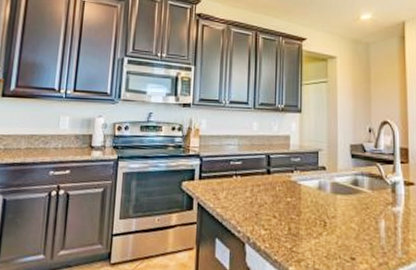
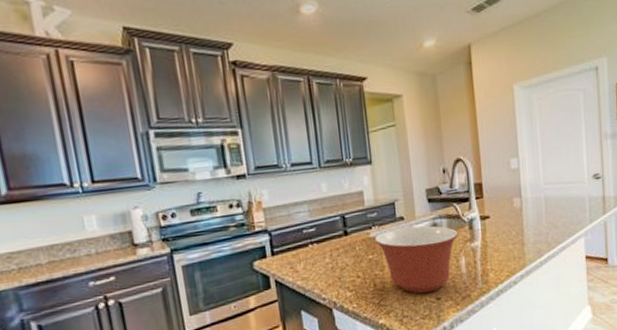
mixing bowl: none [295,177,380,250] -> present [374,225,459,293]

